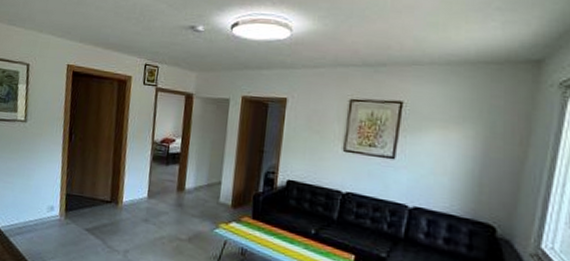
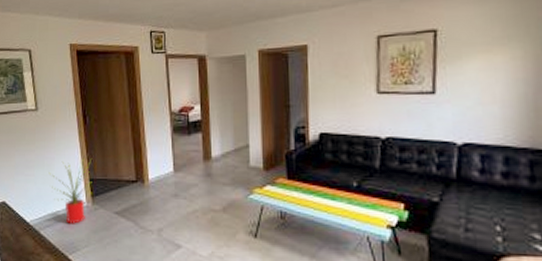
house plant: none [27,173,70,236] -> present [48,158,92,224]

